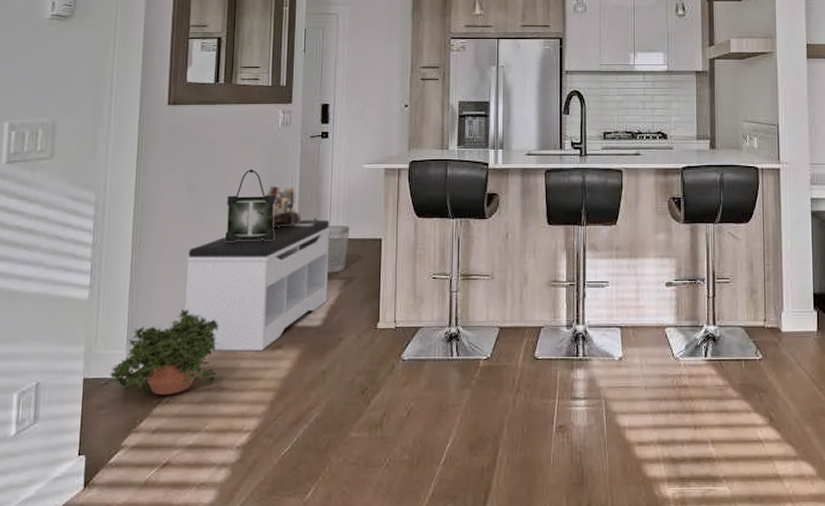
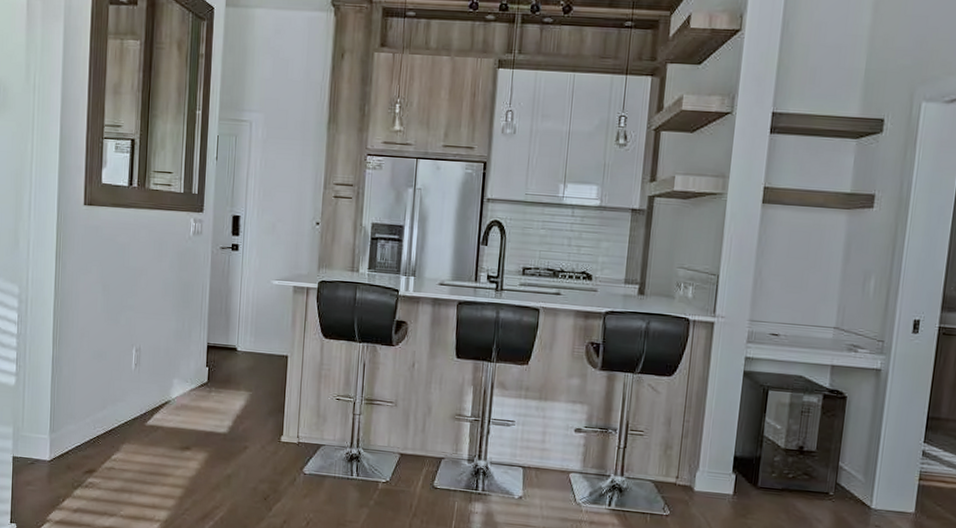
potted plant: present [109,309,220,397] -> none [35,403,134,480]
bench: present [184,220,330,351] -> none [101,330,238,450]
photo frame: present [225,168,275,242] -> none [138,275,186,348]
ruined building: present [267,186,317,228] -> none [178,294,226,338]
wastebasket: present [326,224,350,273] -> none [234,337,257,385]

